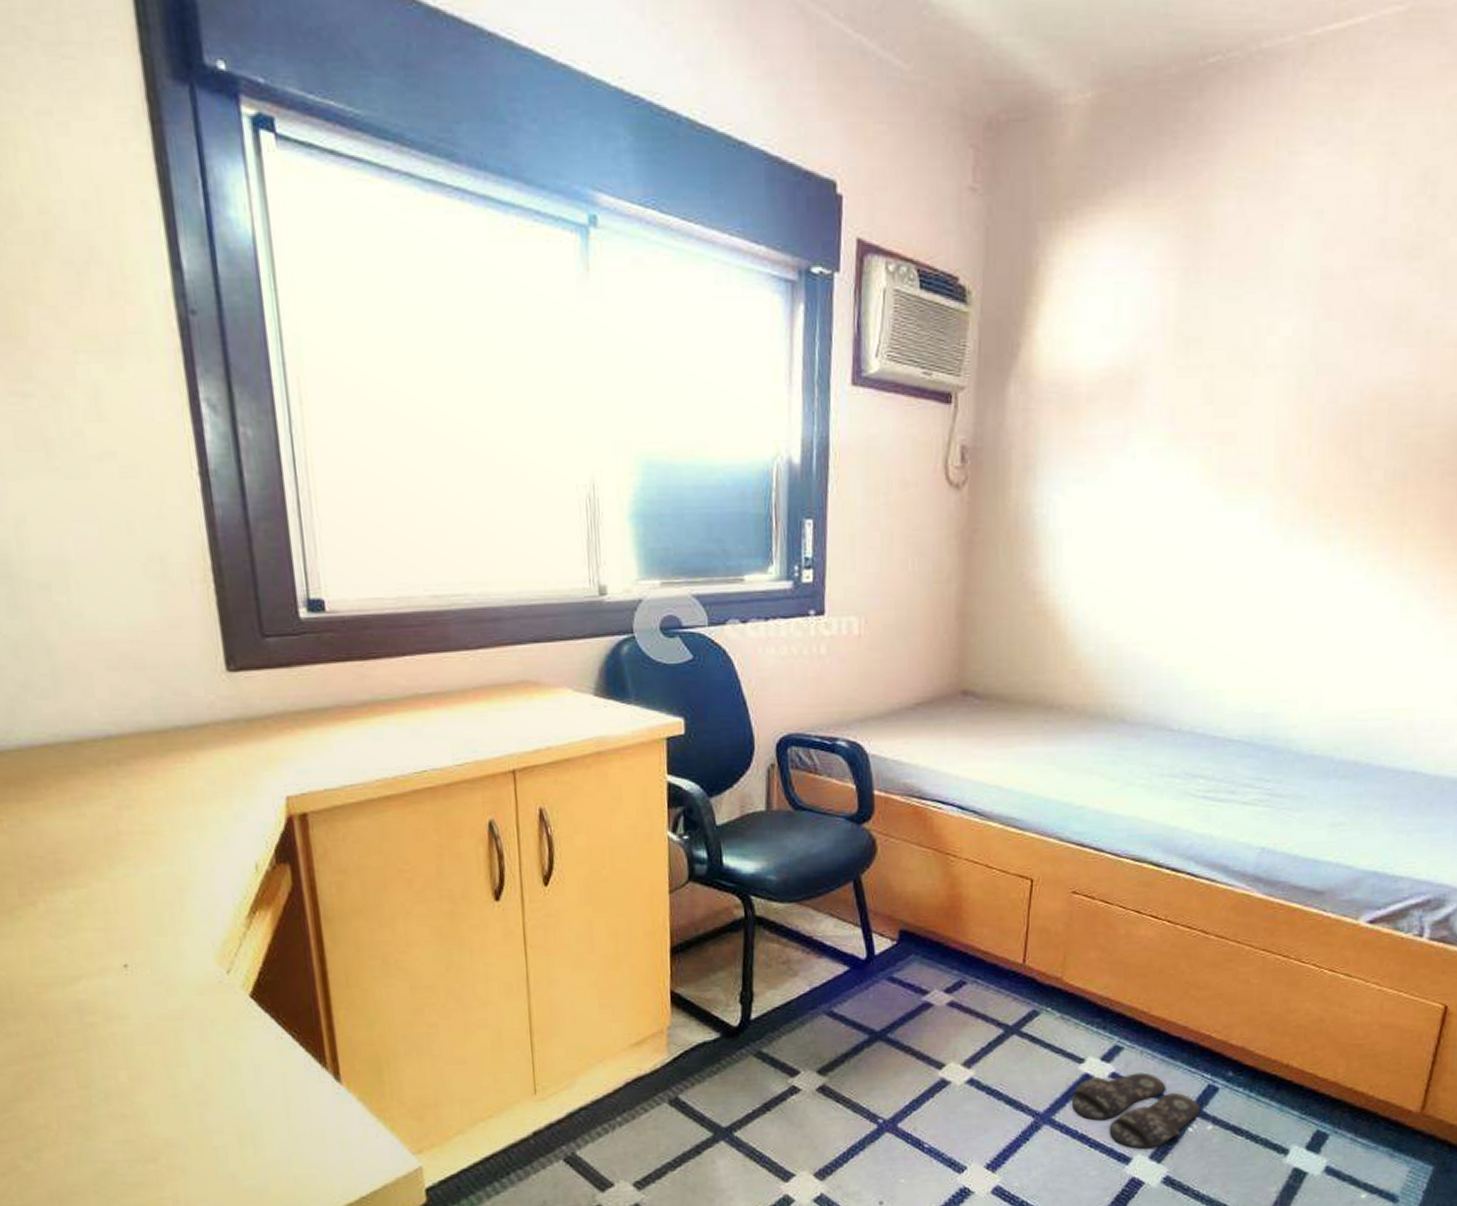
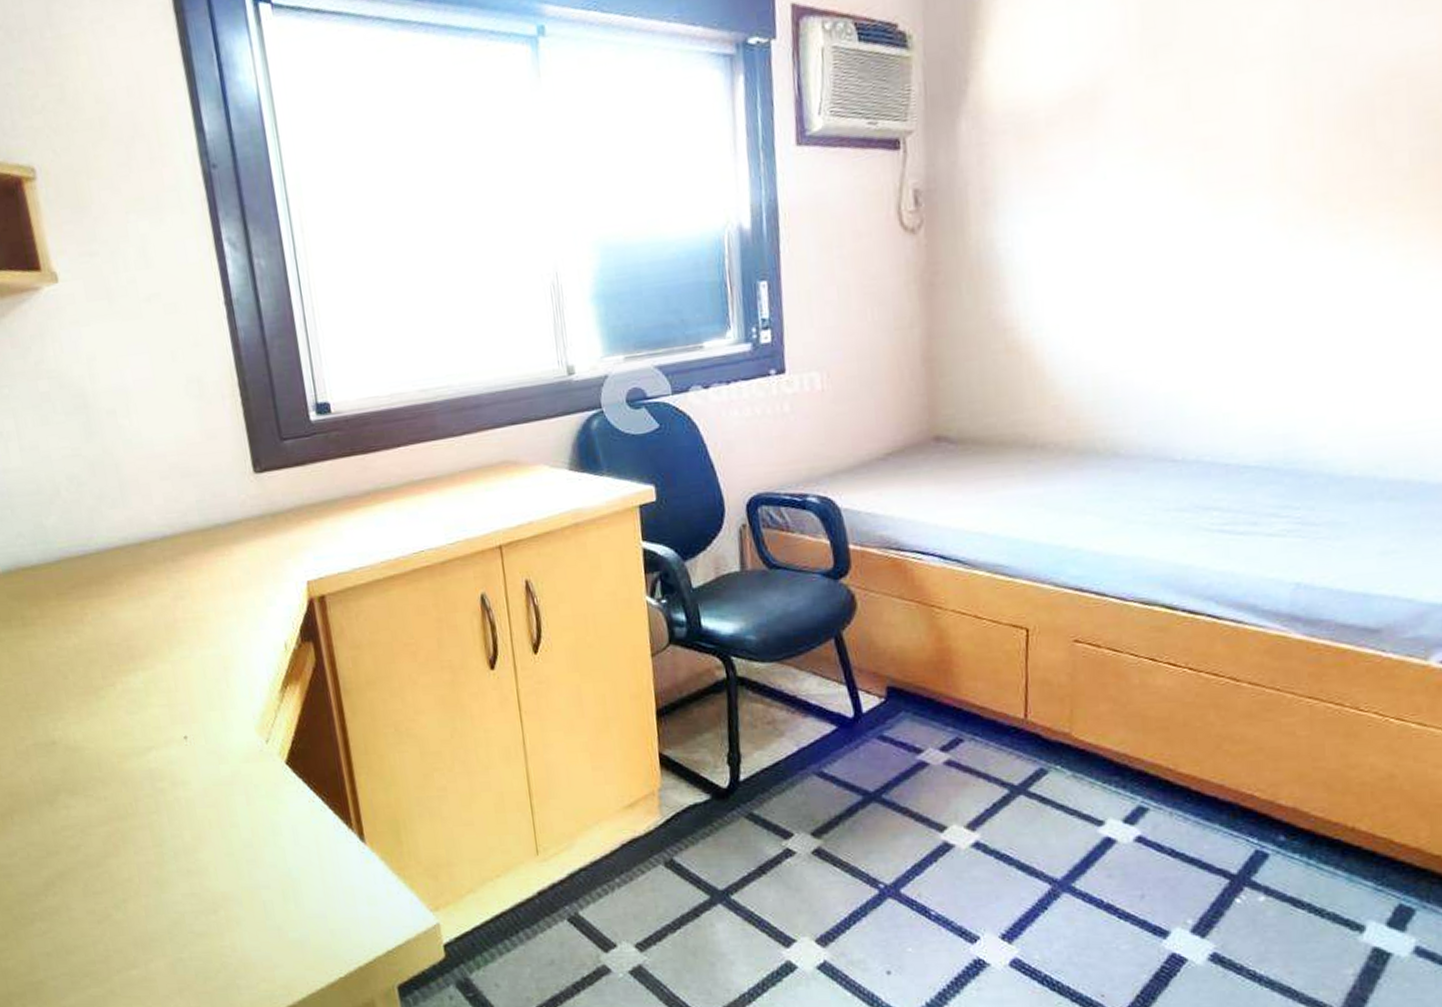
slippers: present [1072,1072,1200,1150] -> none [1094,836,1247,923]

